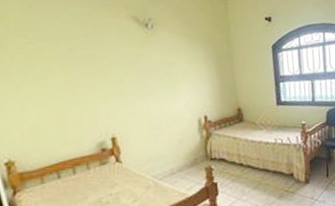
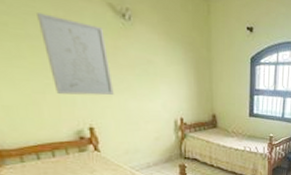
wall art: none [68,34,137,107] -> present [37,13,114,96]

